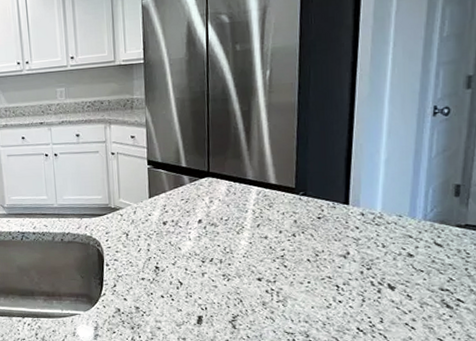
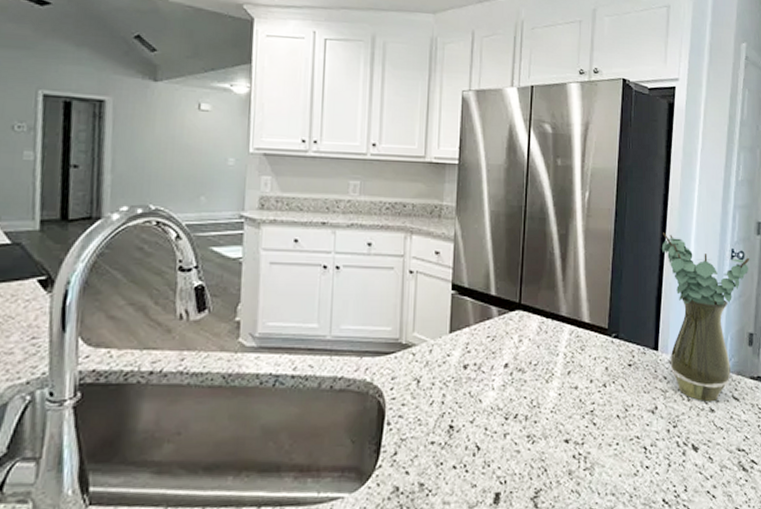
vase: none [351,98,457,248] -> present [662,232,750,401]

